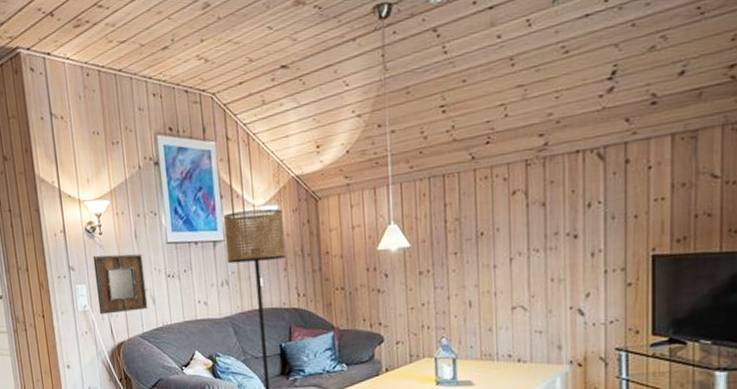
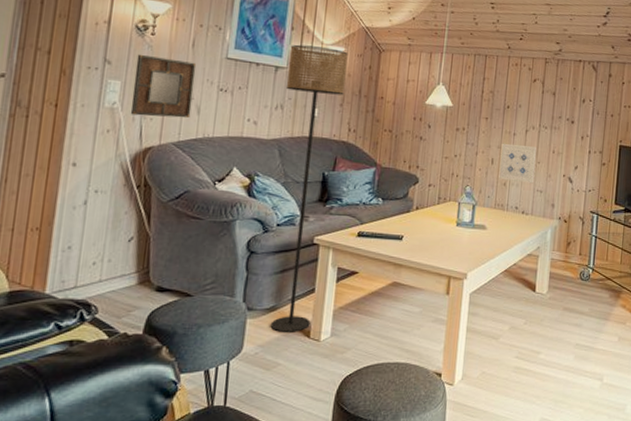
wall art: none [479,277,528,325] -> present [498,143,536,184]

